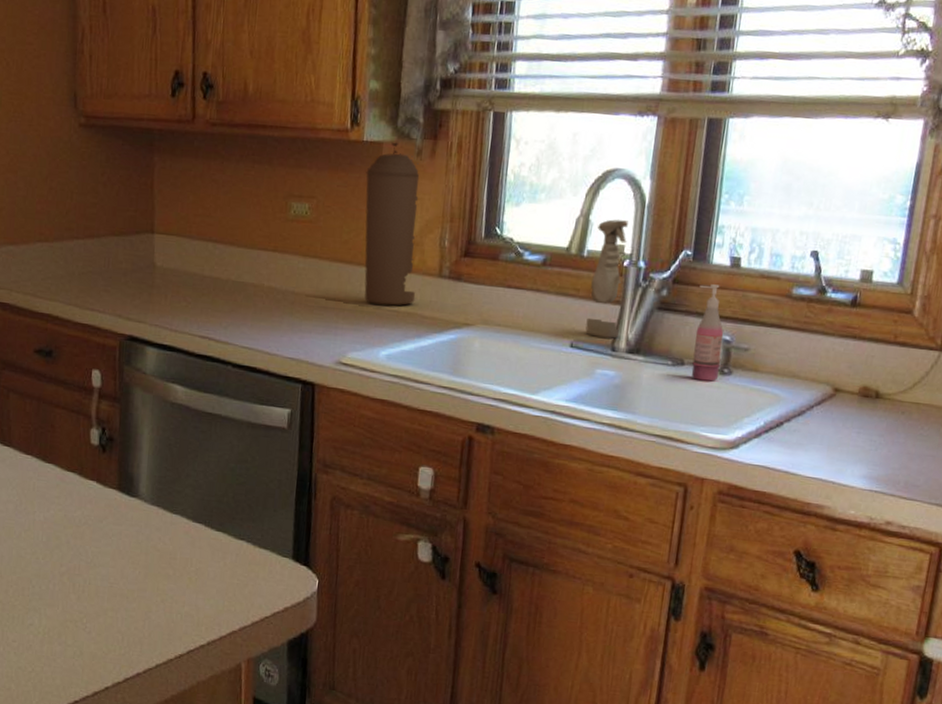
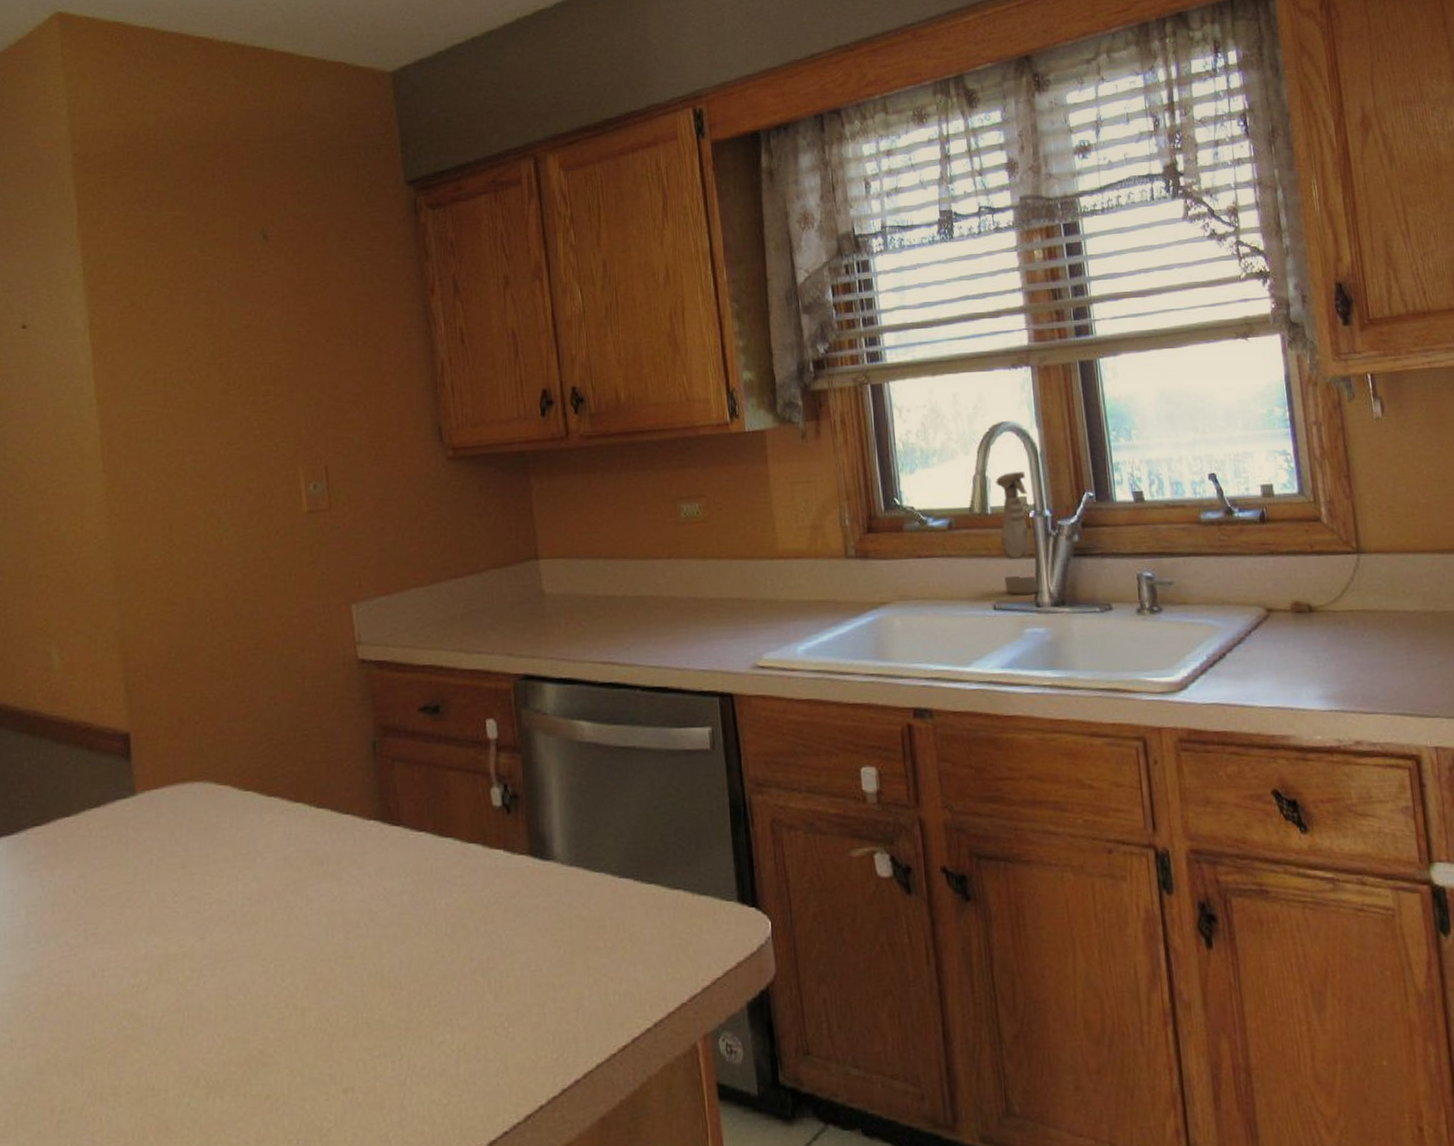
canister: present [364,141,420,306] -> none [753,427,825,597]
soap dispenser: present [691,284,724,382] -> none [1109,522,1150,623]

